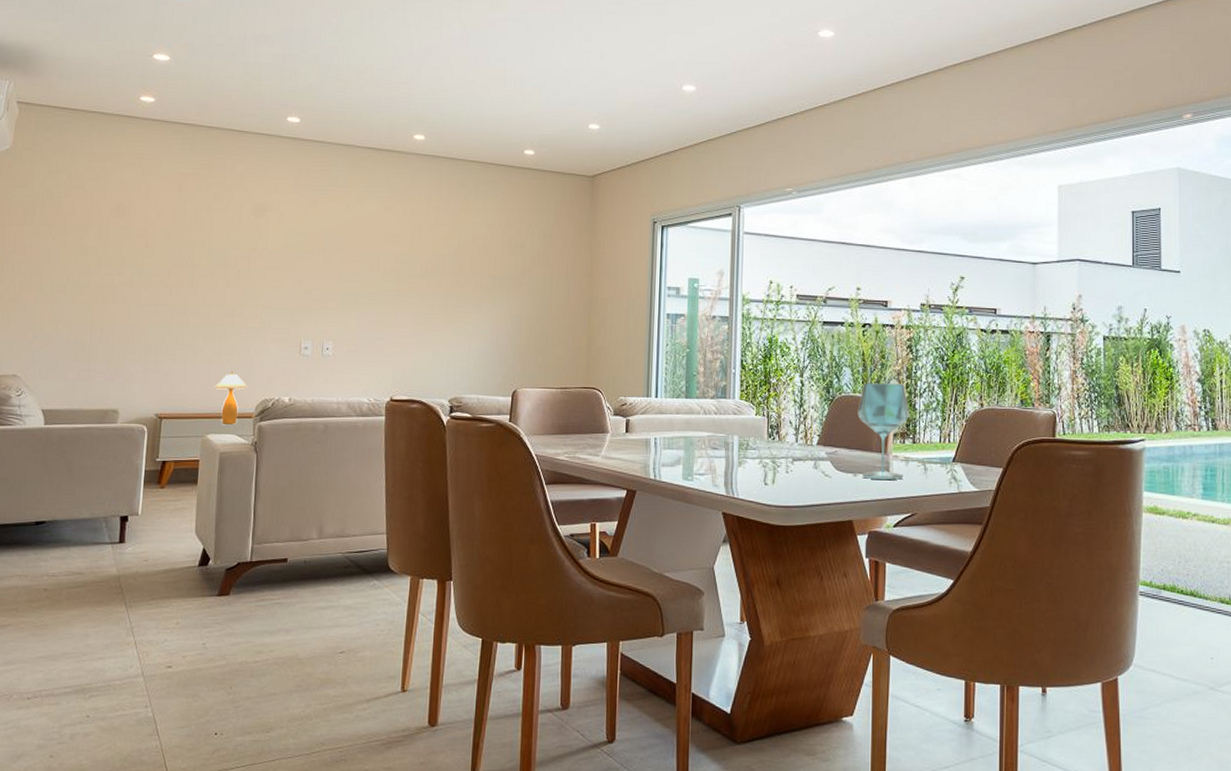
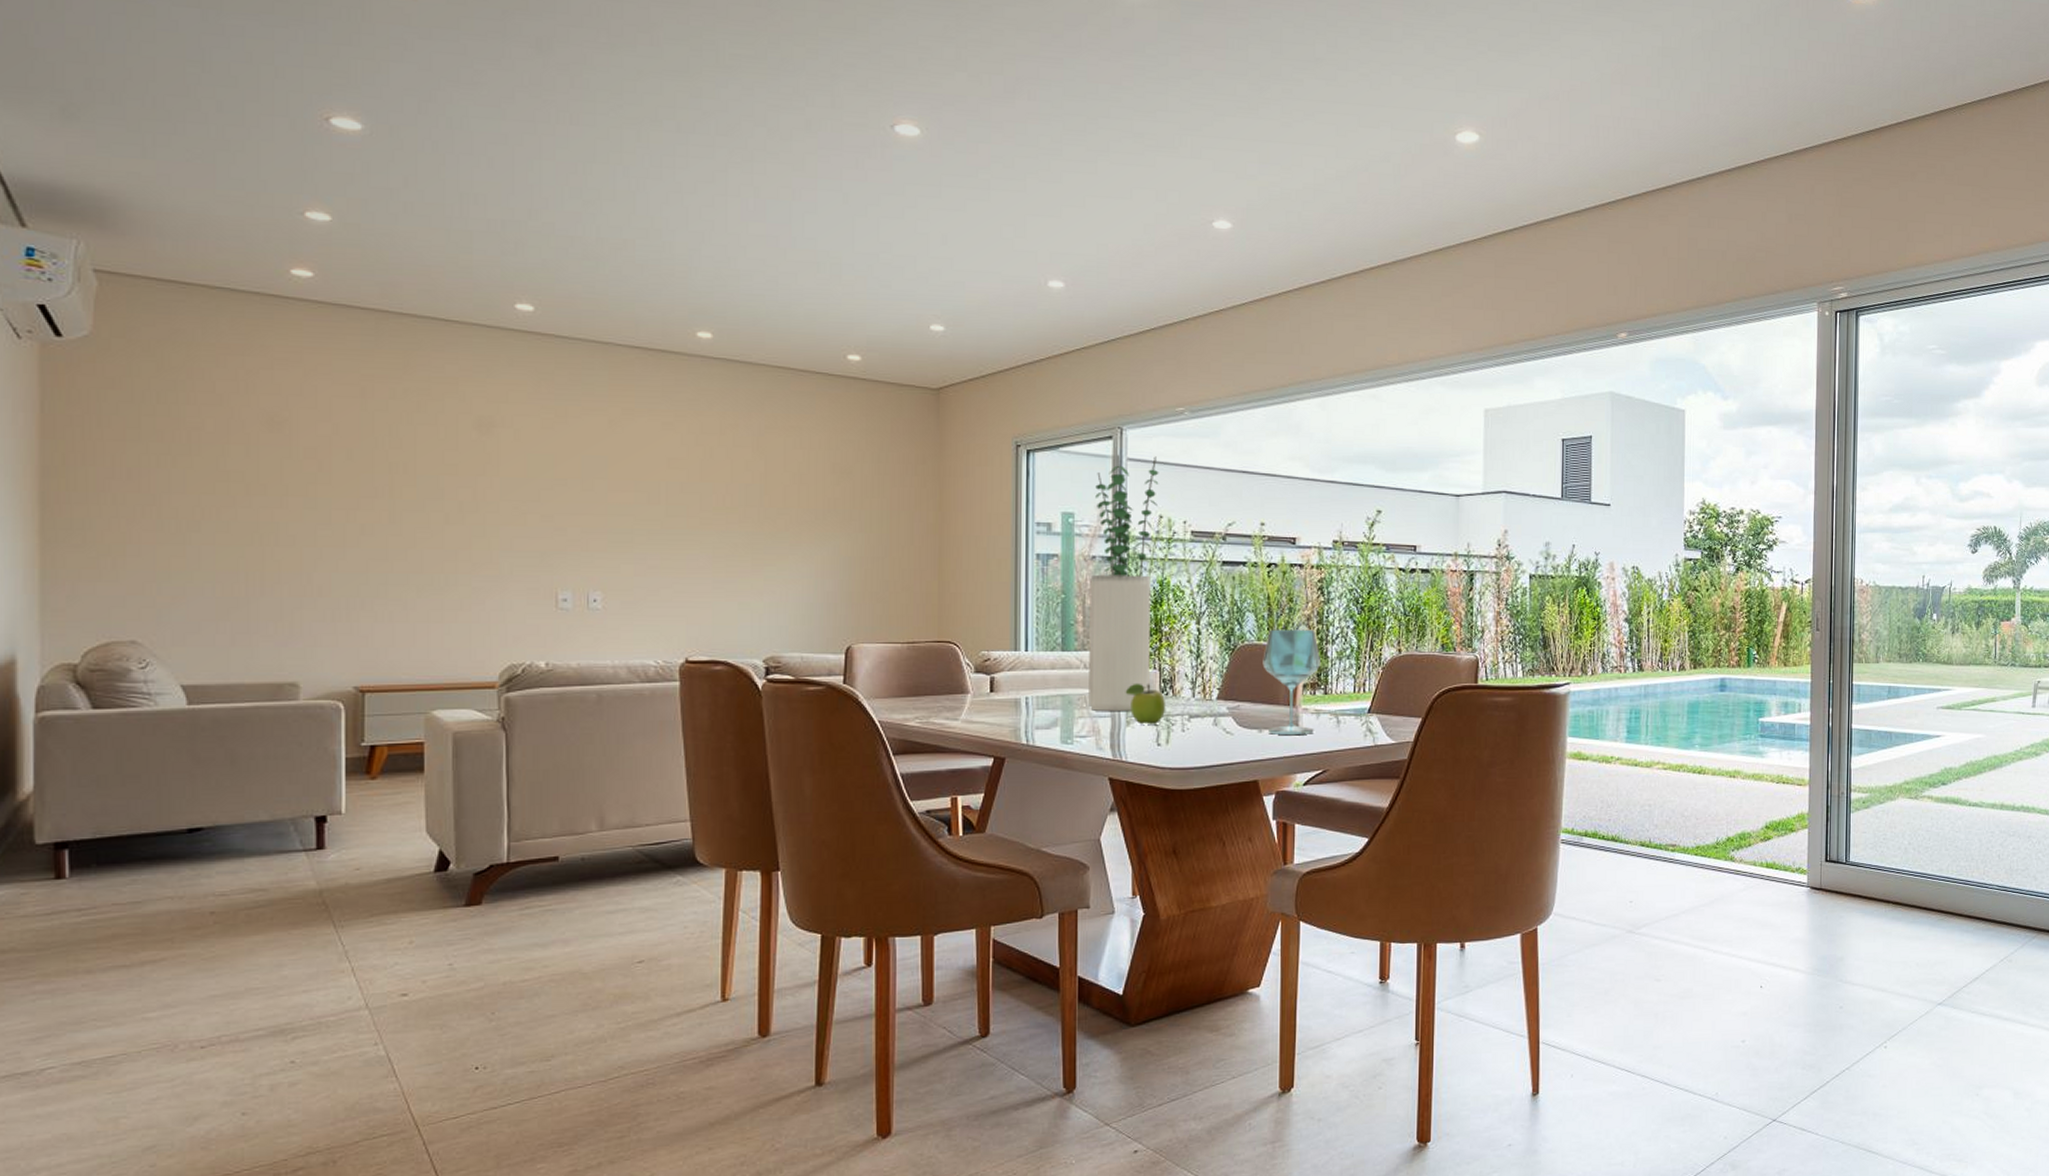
table lamp: present [215,370,247,424] -> none [439,630,485,697]
vase: none [707,229,770,454] -> present [1089,455,1159,712]
fruit: none [738,428,773,466] -> present [1125,683,1166,724]

